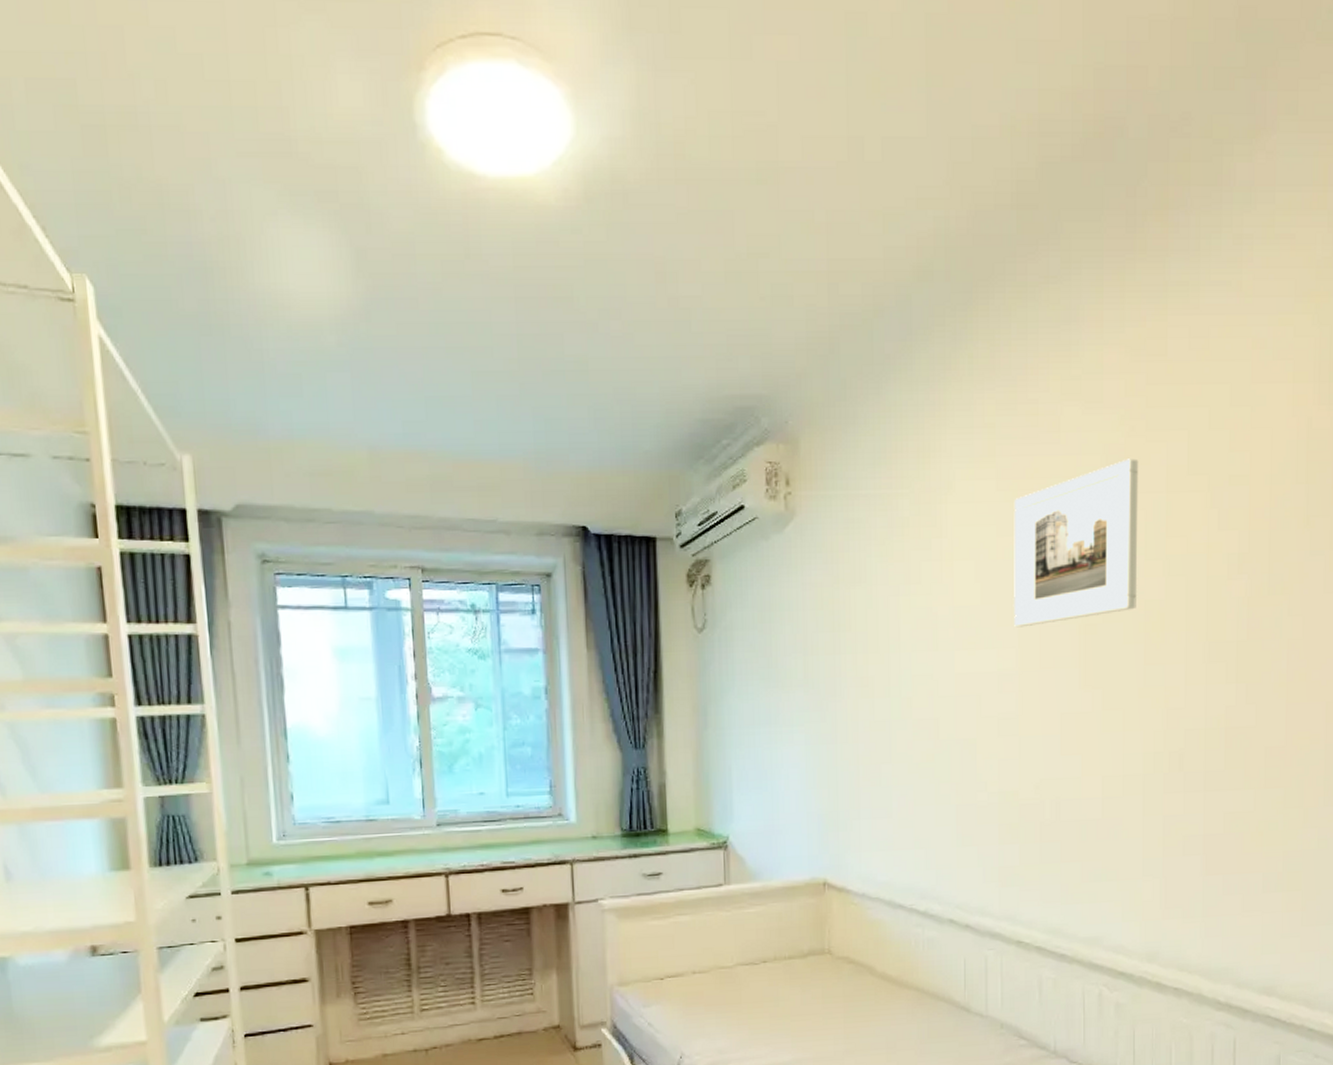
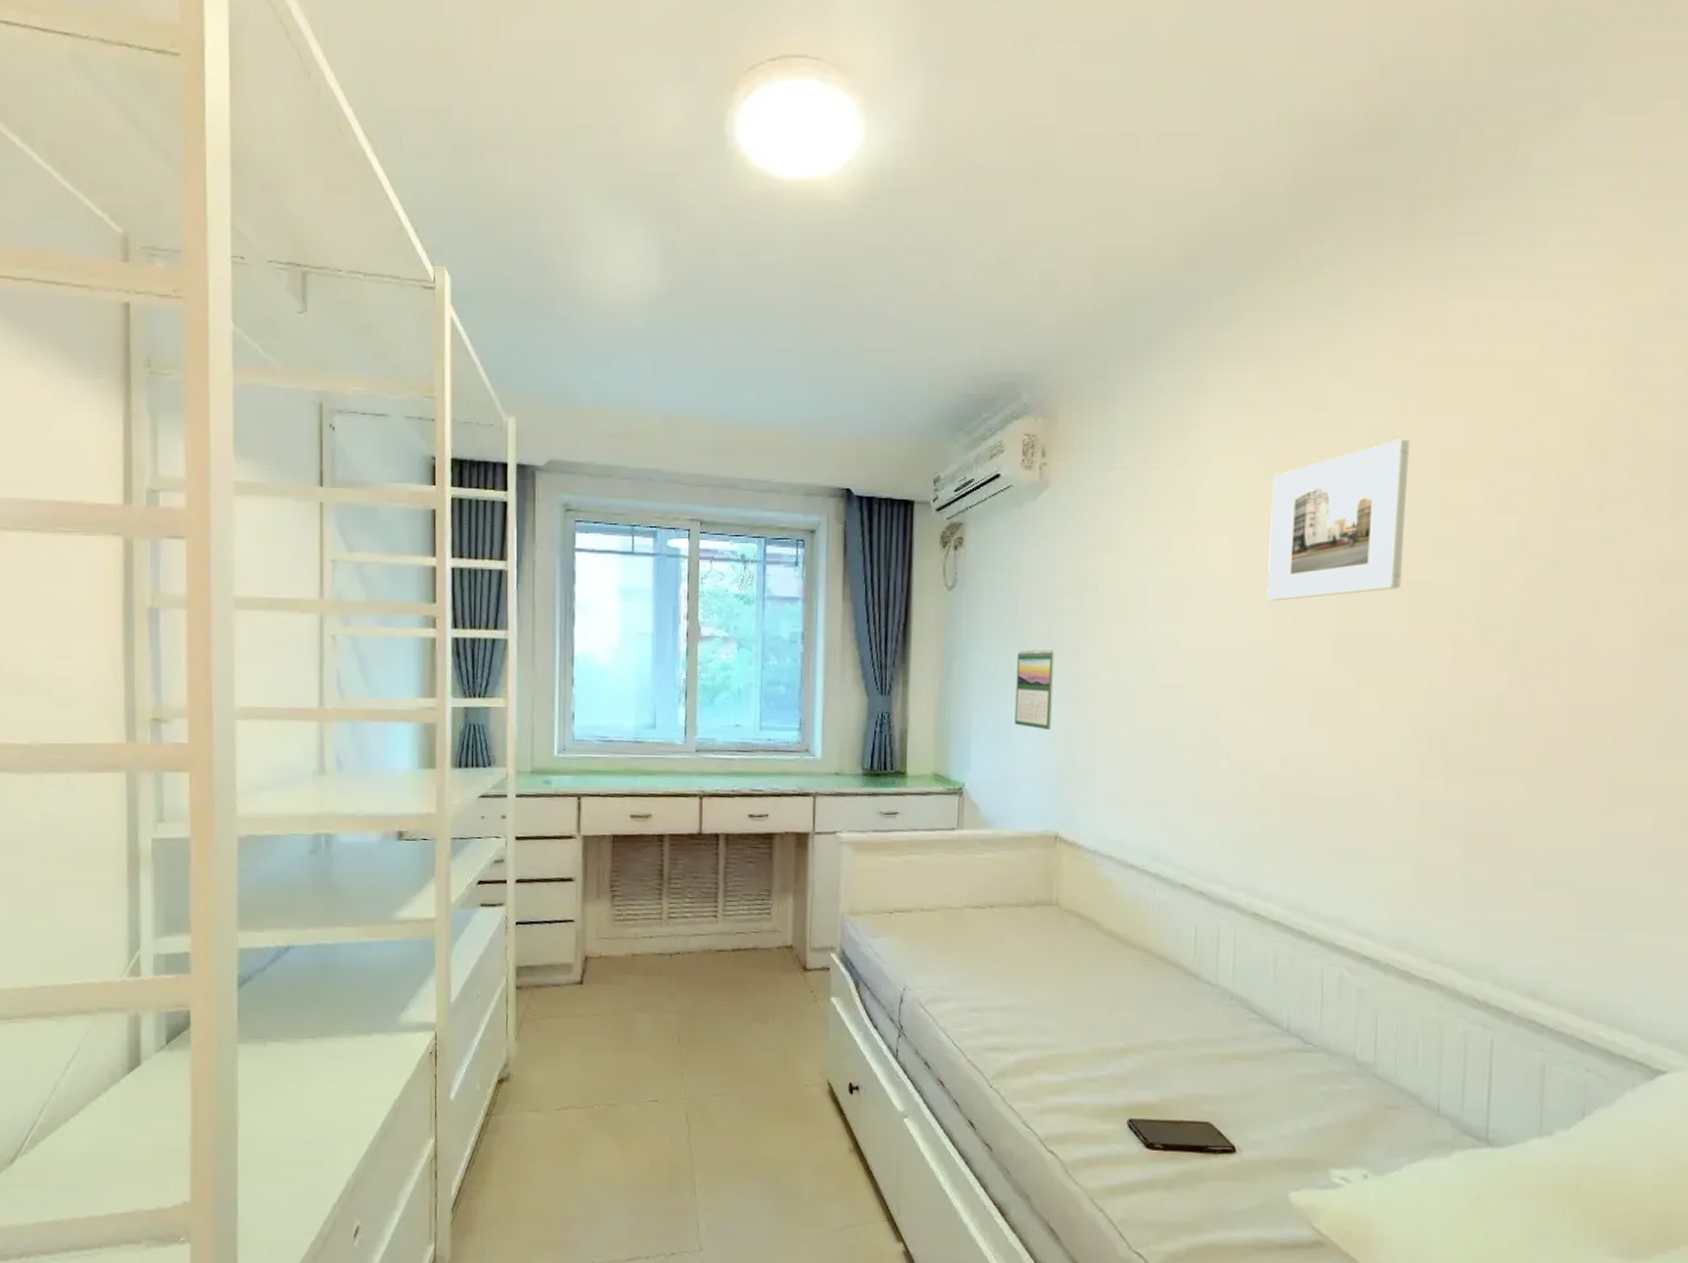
calendar: none [773,689,814,774] -> present [1014,648,1055,729]

